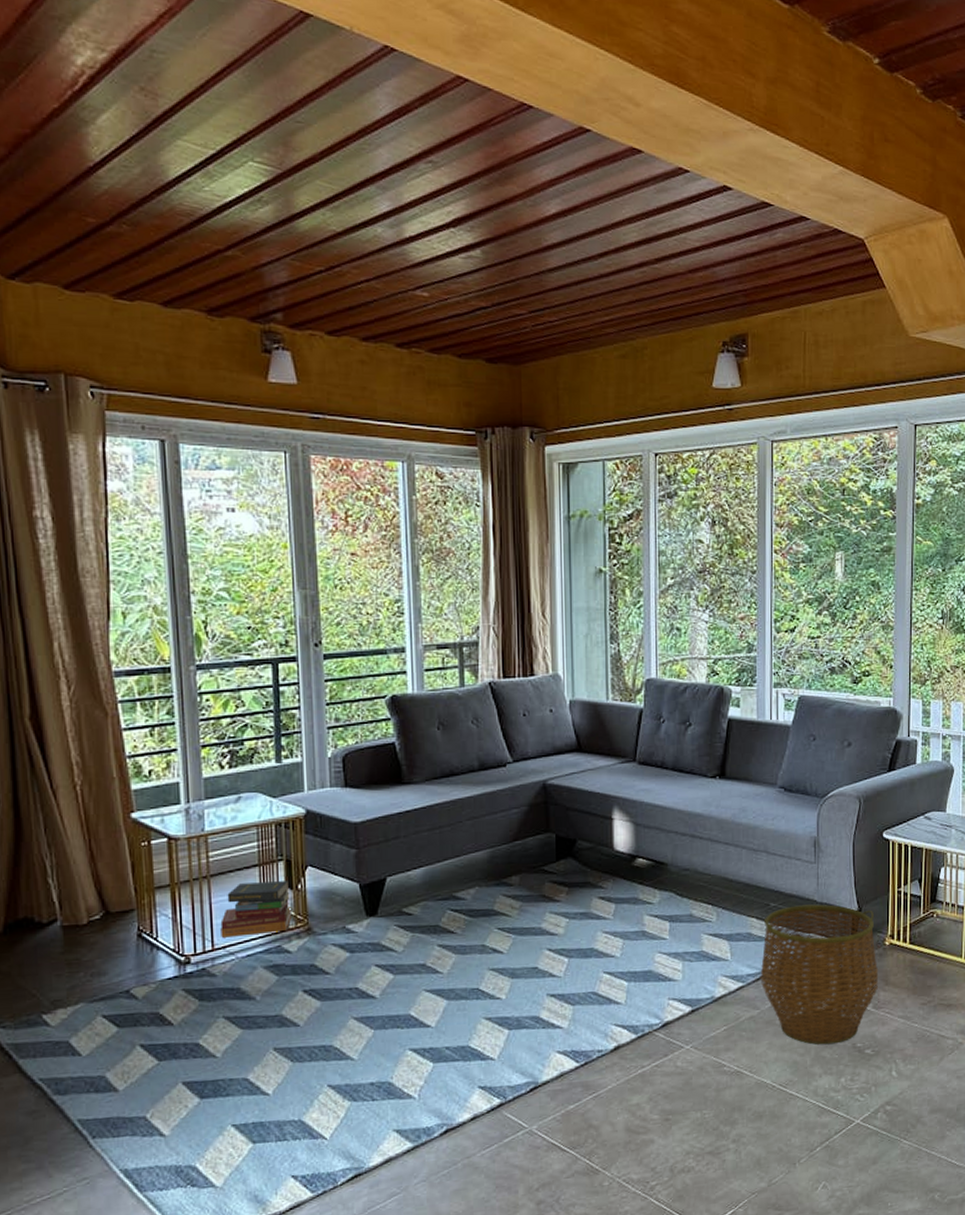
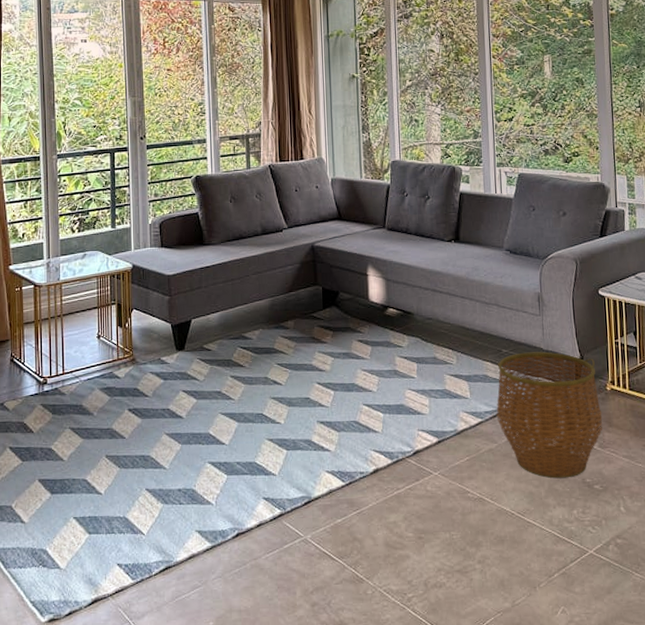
books: present [220,881,293,938] -> none [69,320,122,364]

